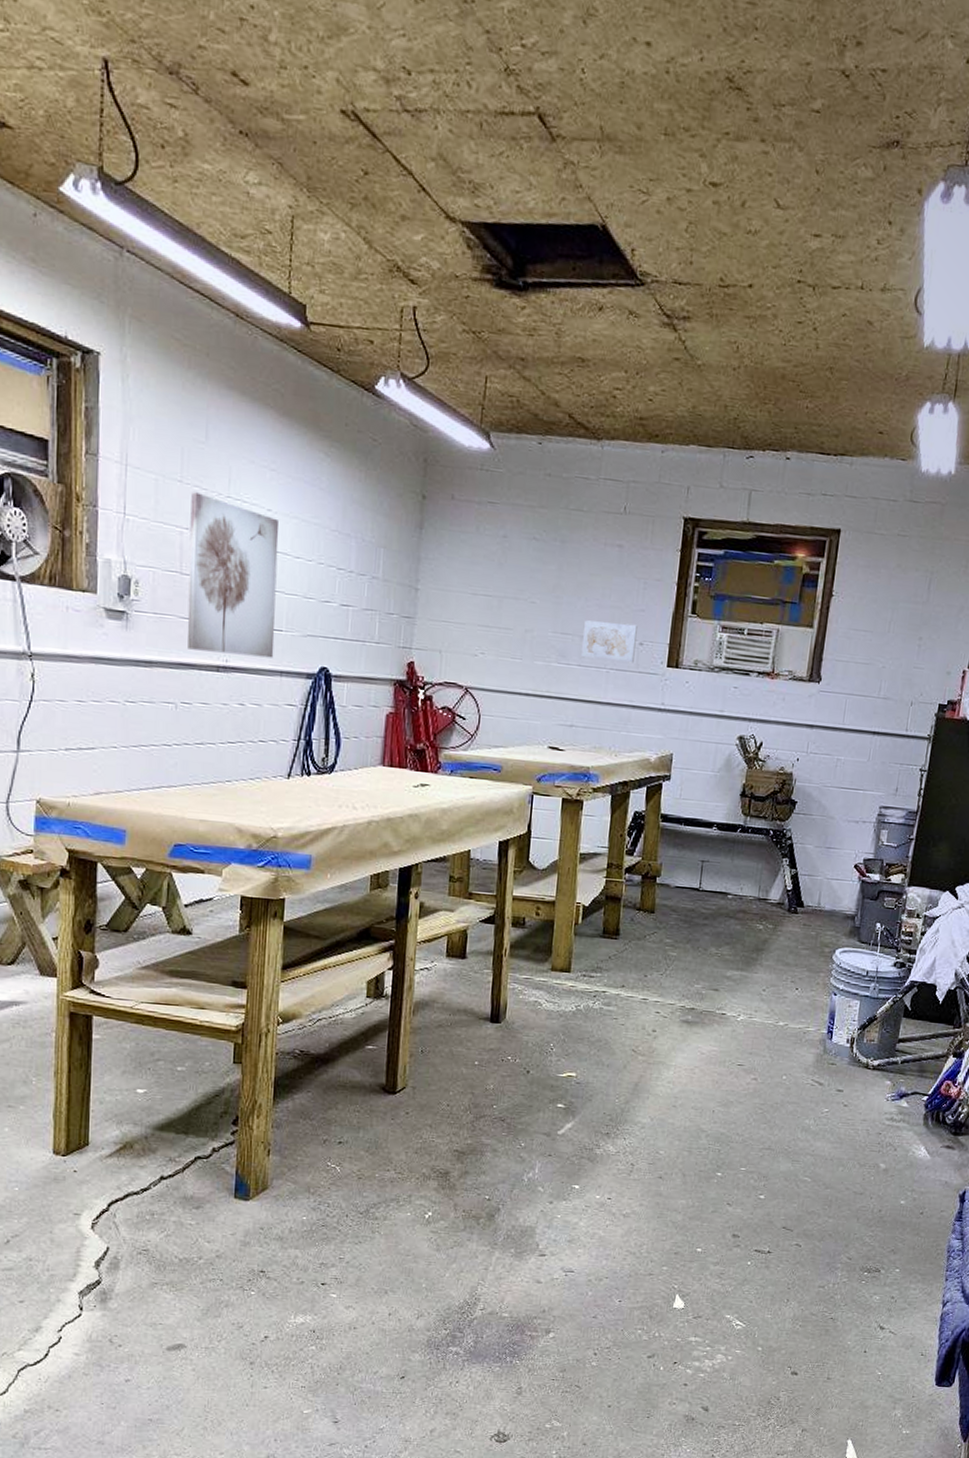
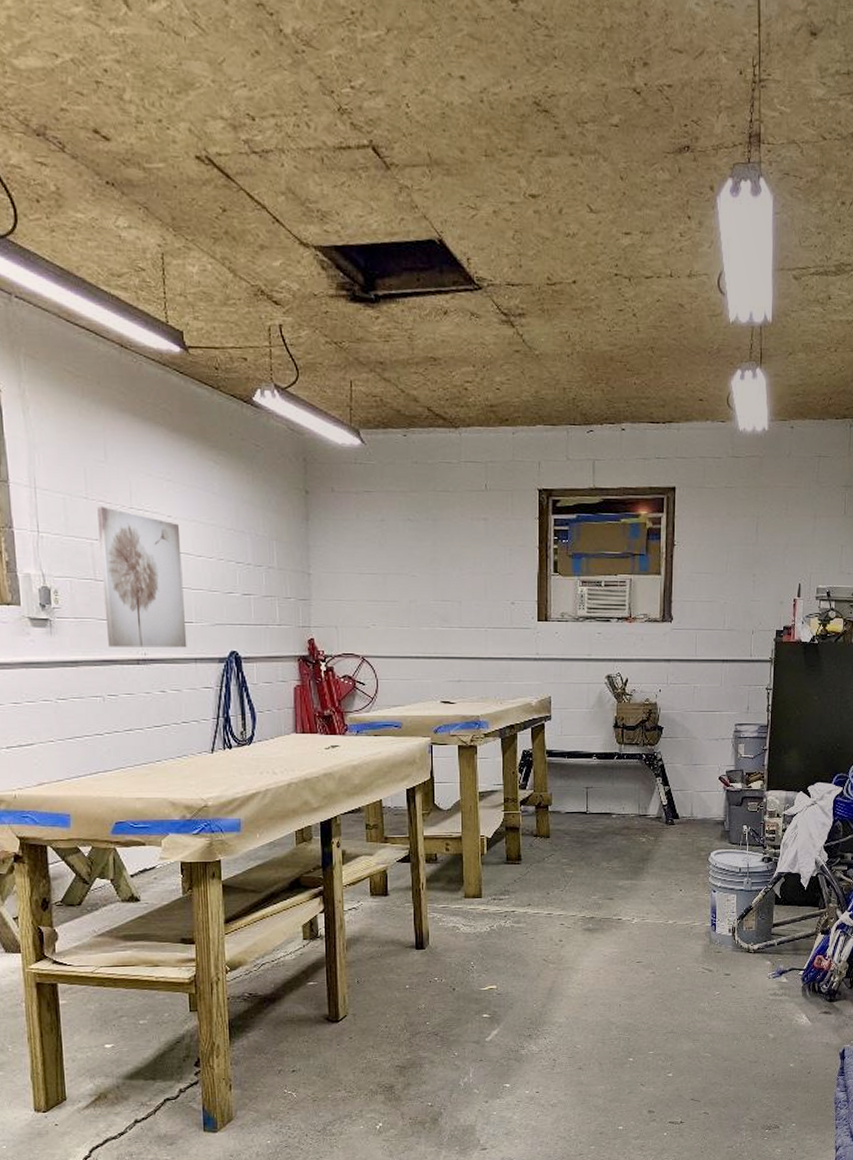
wall art: present [580,620,638,663] -> none [460,586,508,621]

